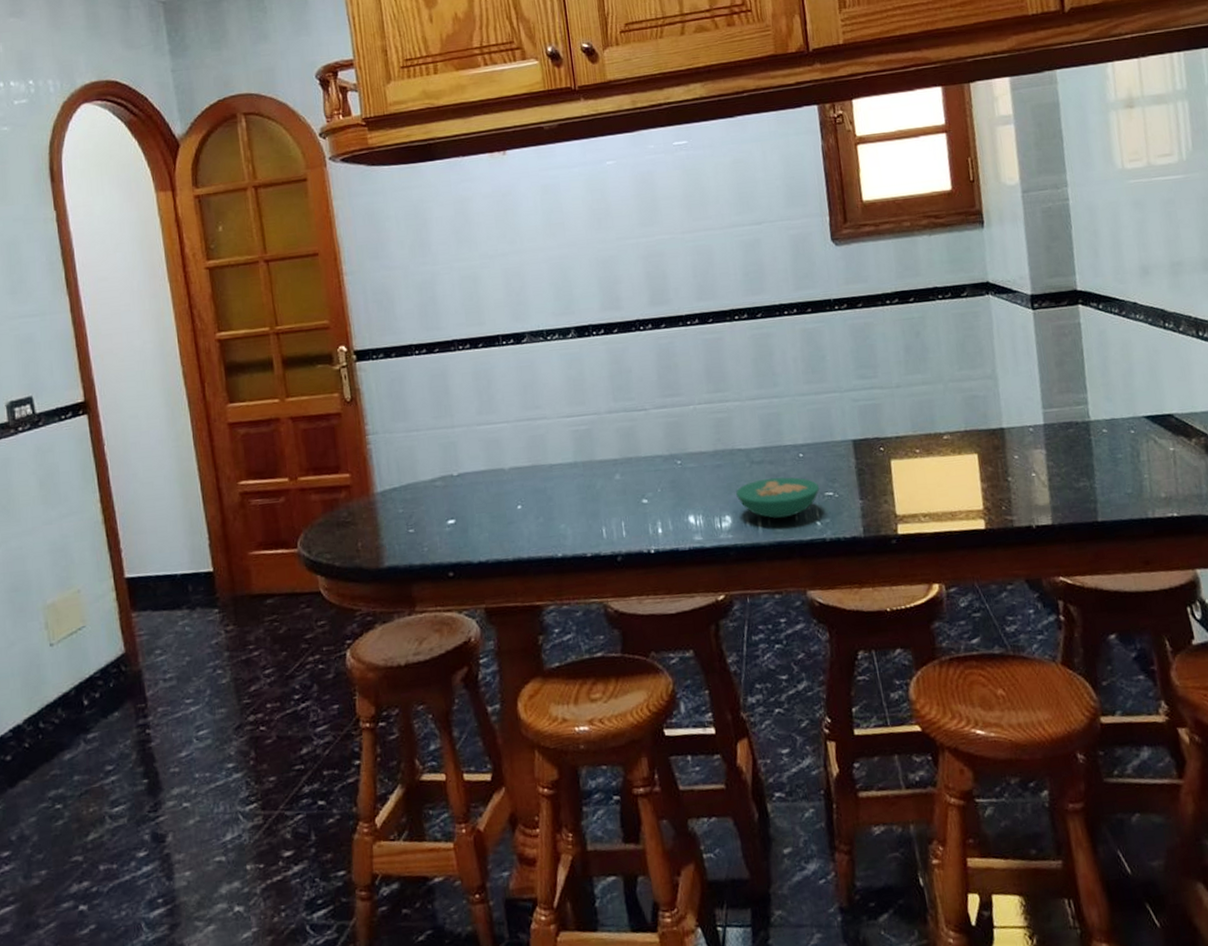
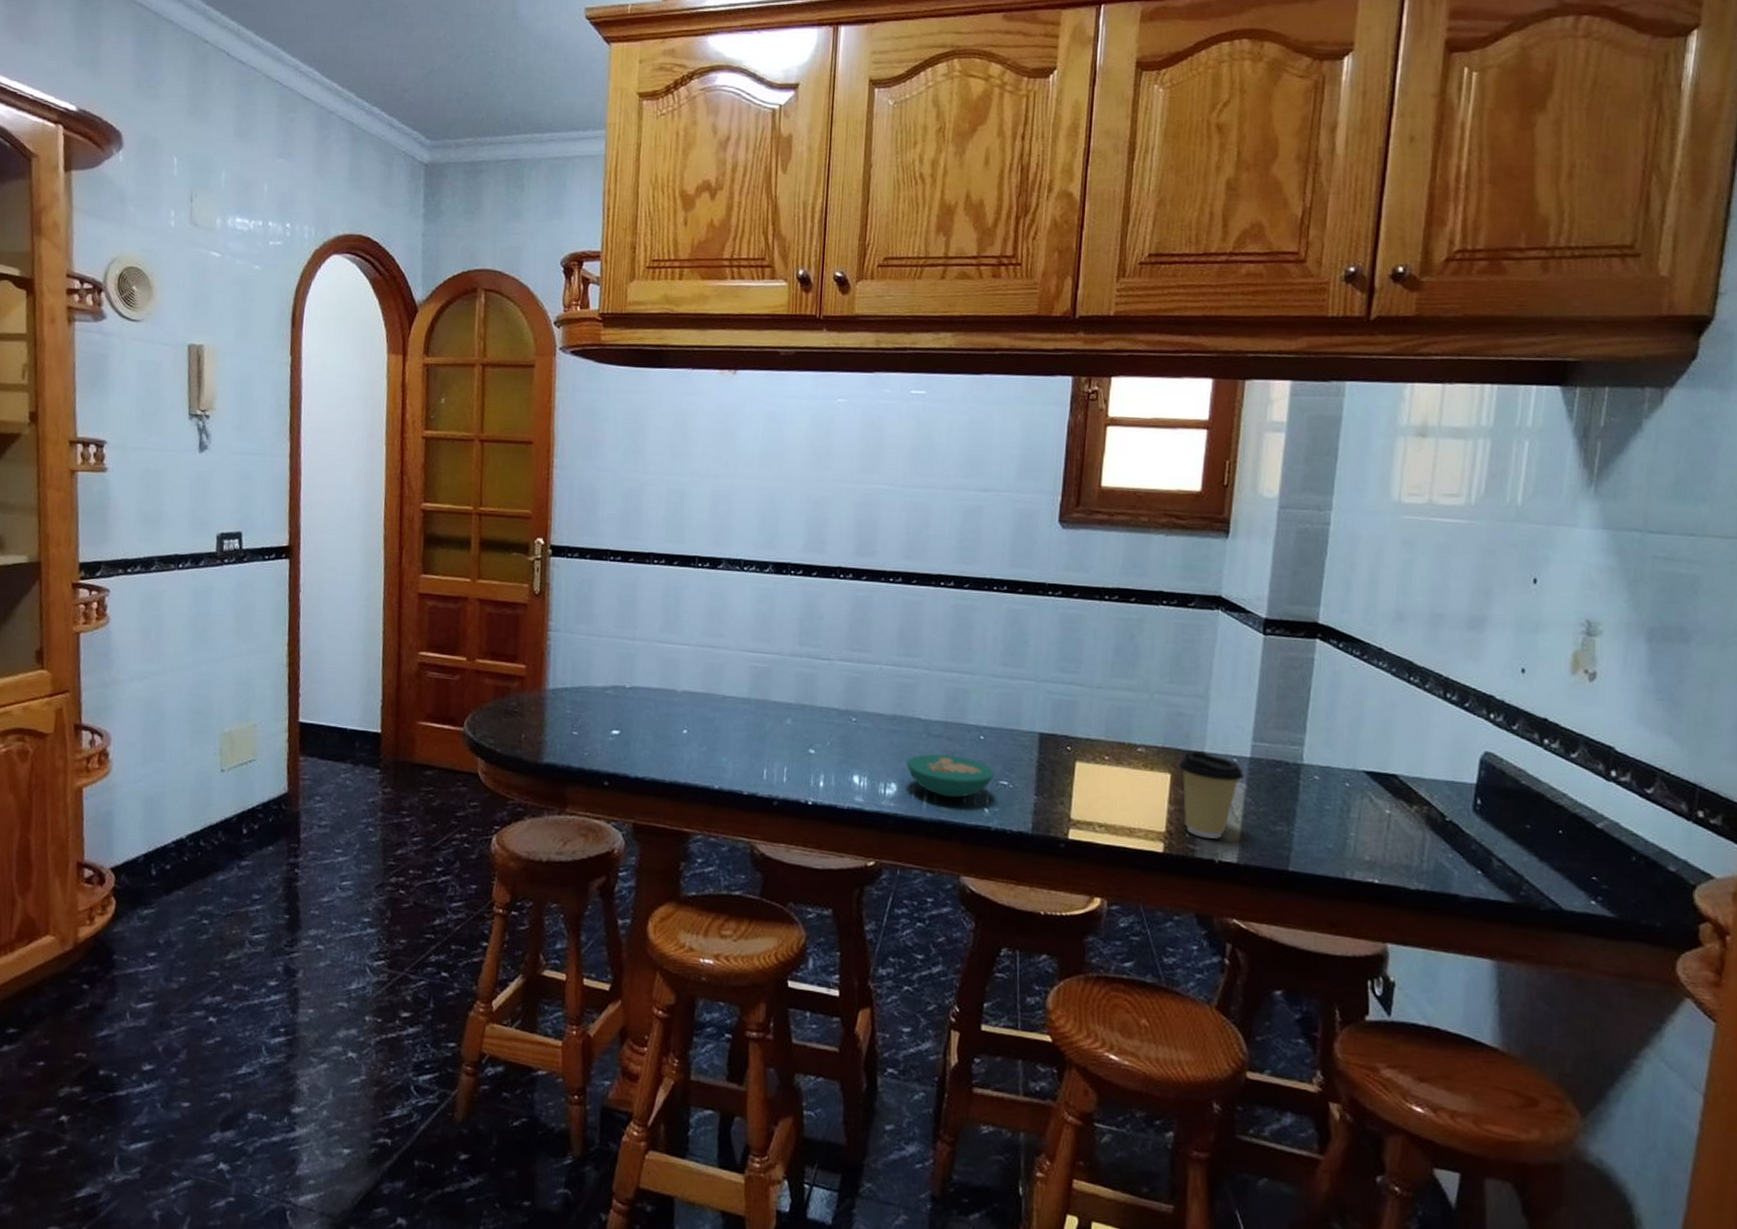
coffee cup: none [982,427,1042,508] -> present [1178,750,1244,839]

